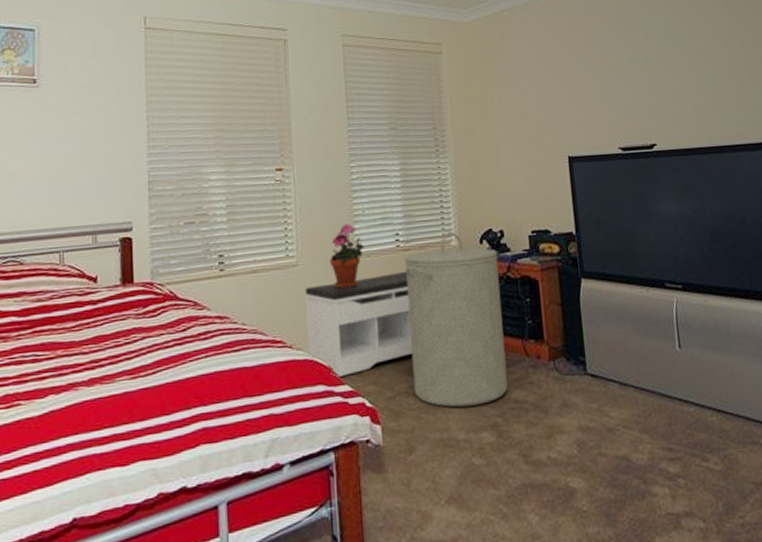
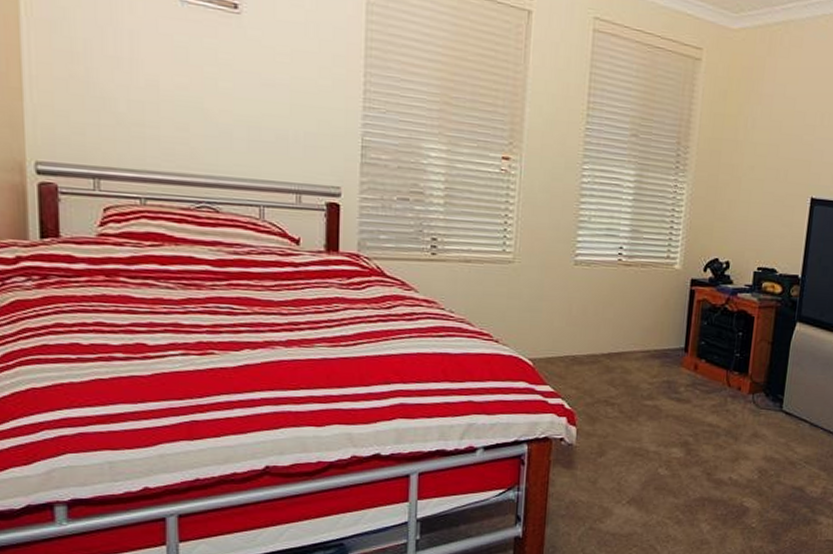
bench: present [305,272,413,377] -> none [514,285,626,377]
potted plant: present [329,223,365,289] -> none [547,228,586,293]
laundry hamper: present [404,232,508,407] -> none [613,254,720,423]

